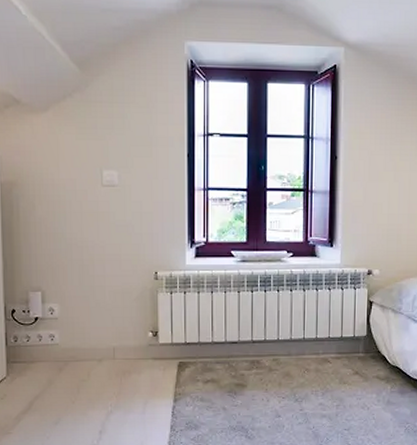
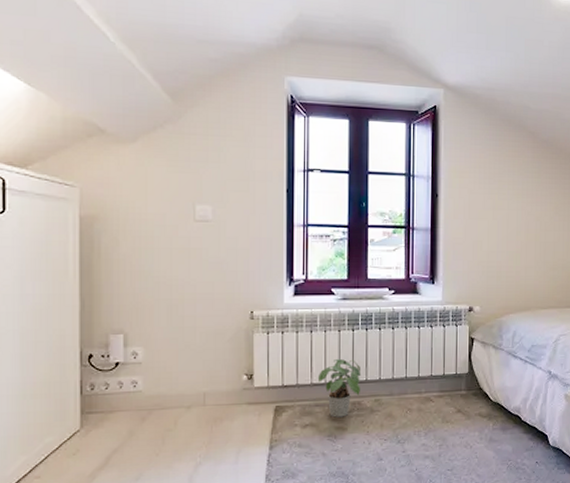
potted plant: none [218,318,260,375] -> present [317,358,362,418]

